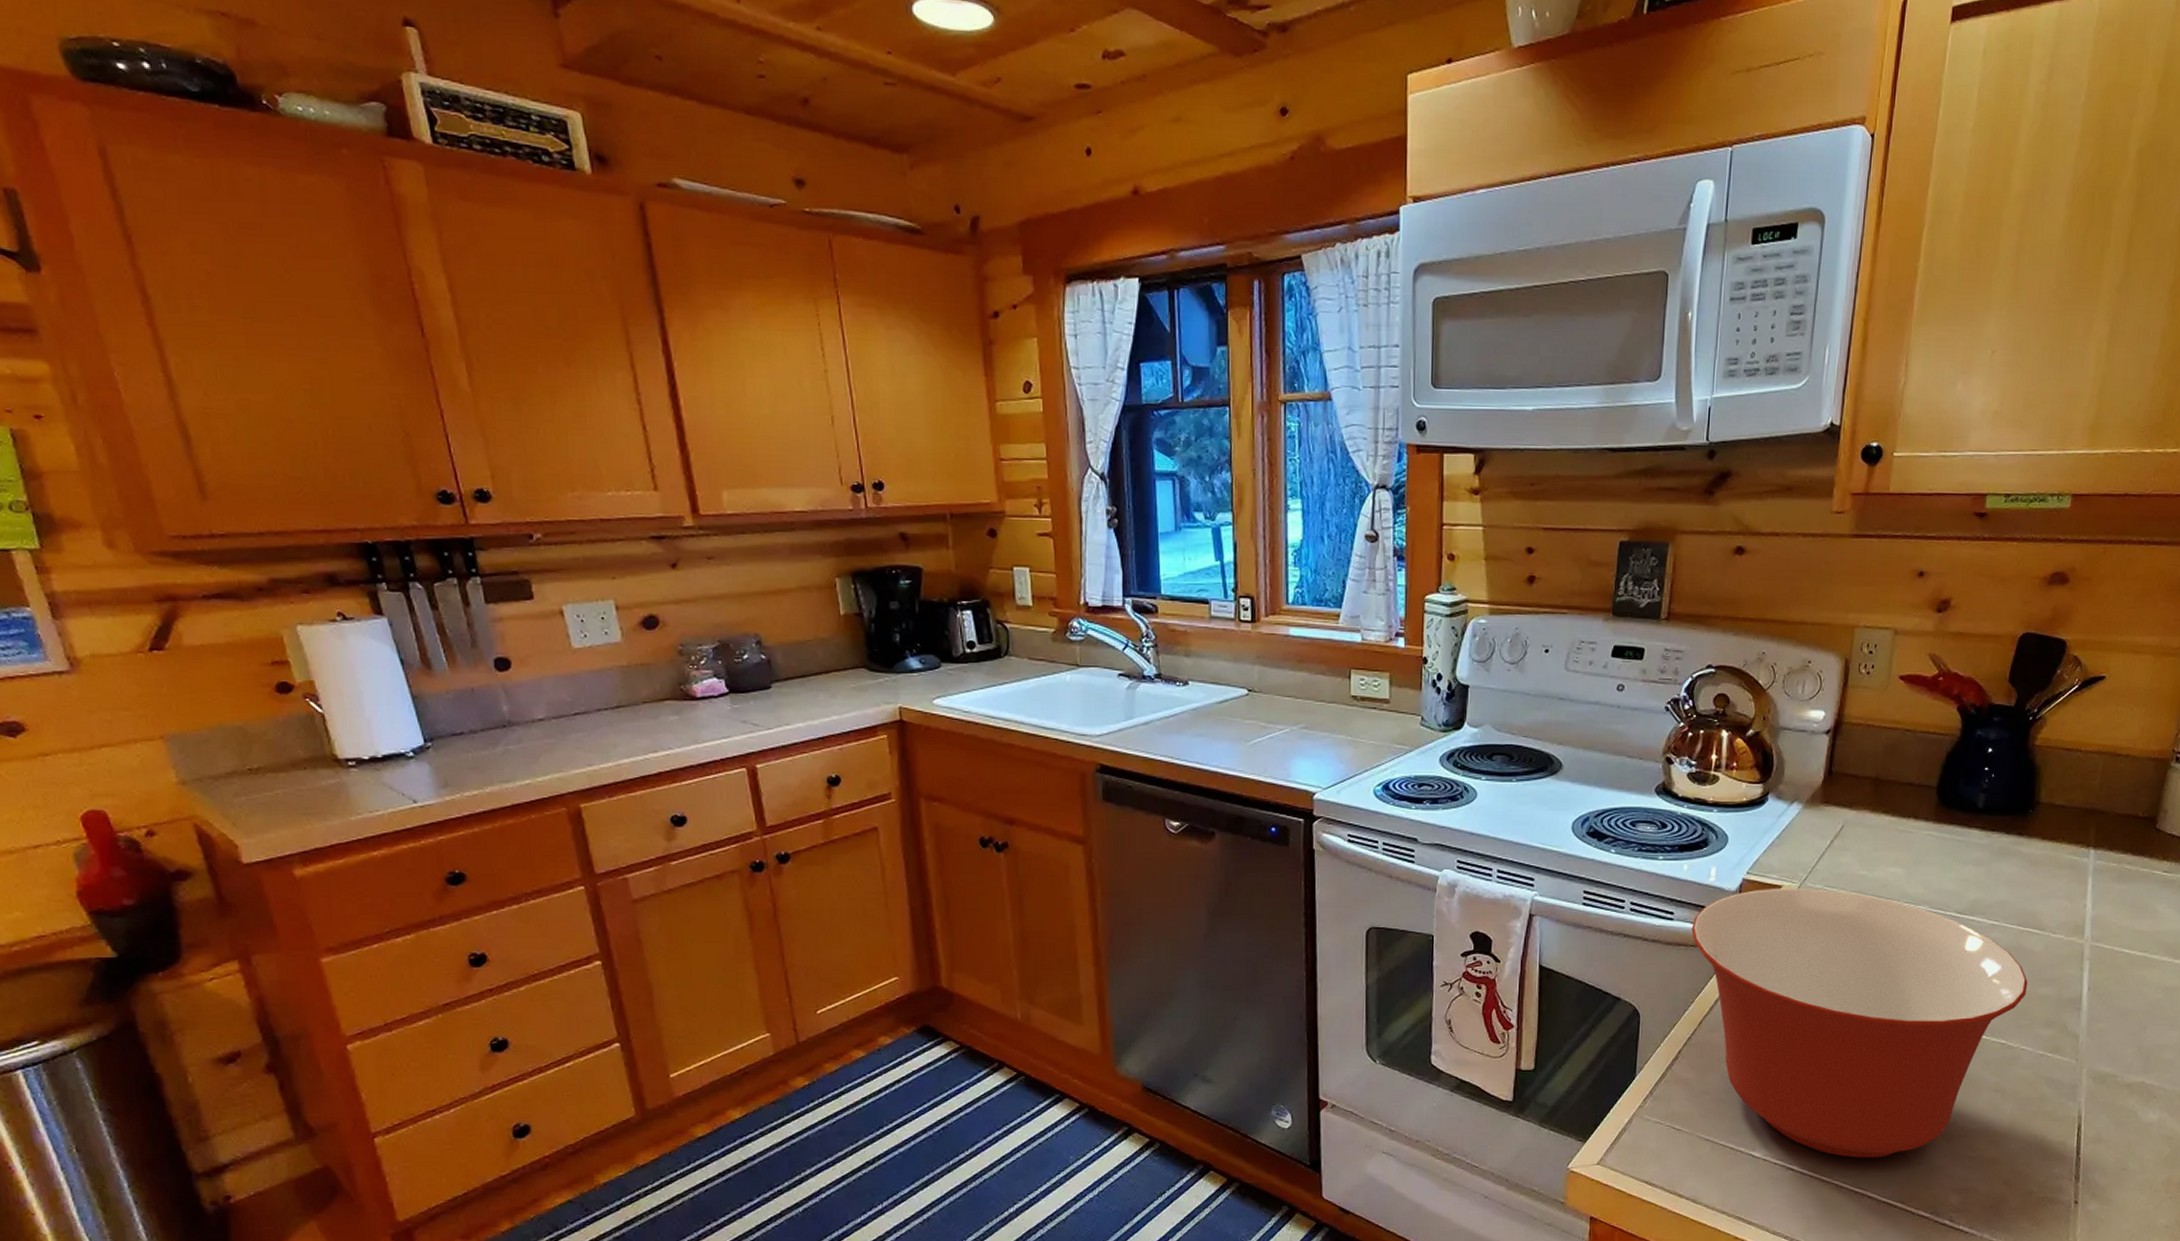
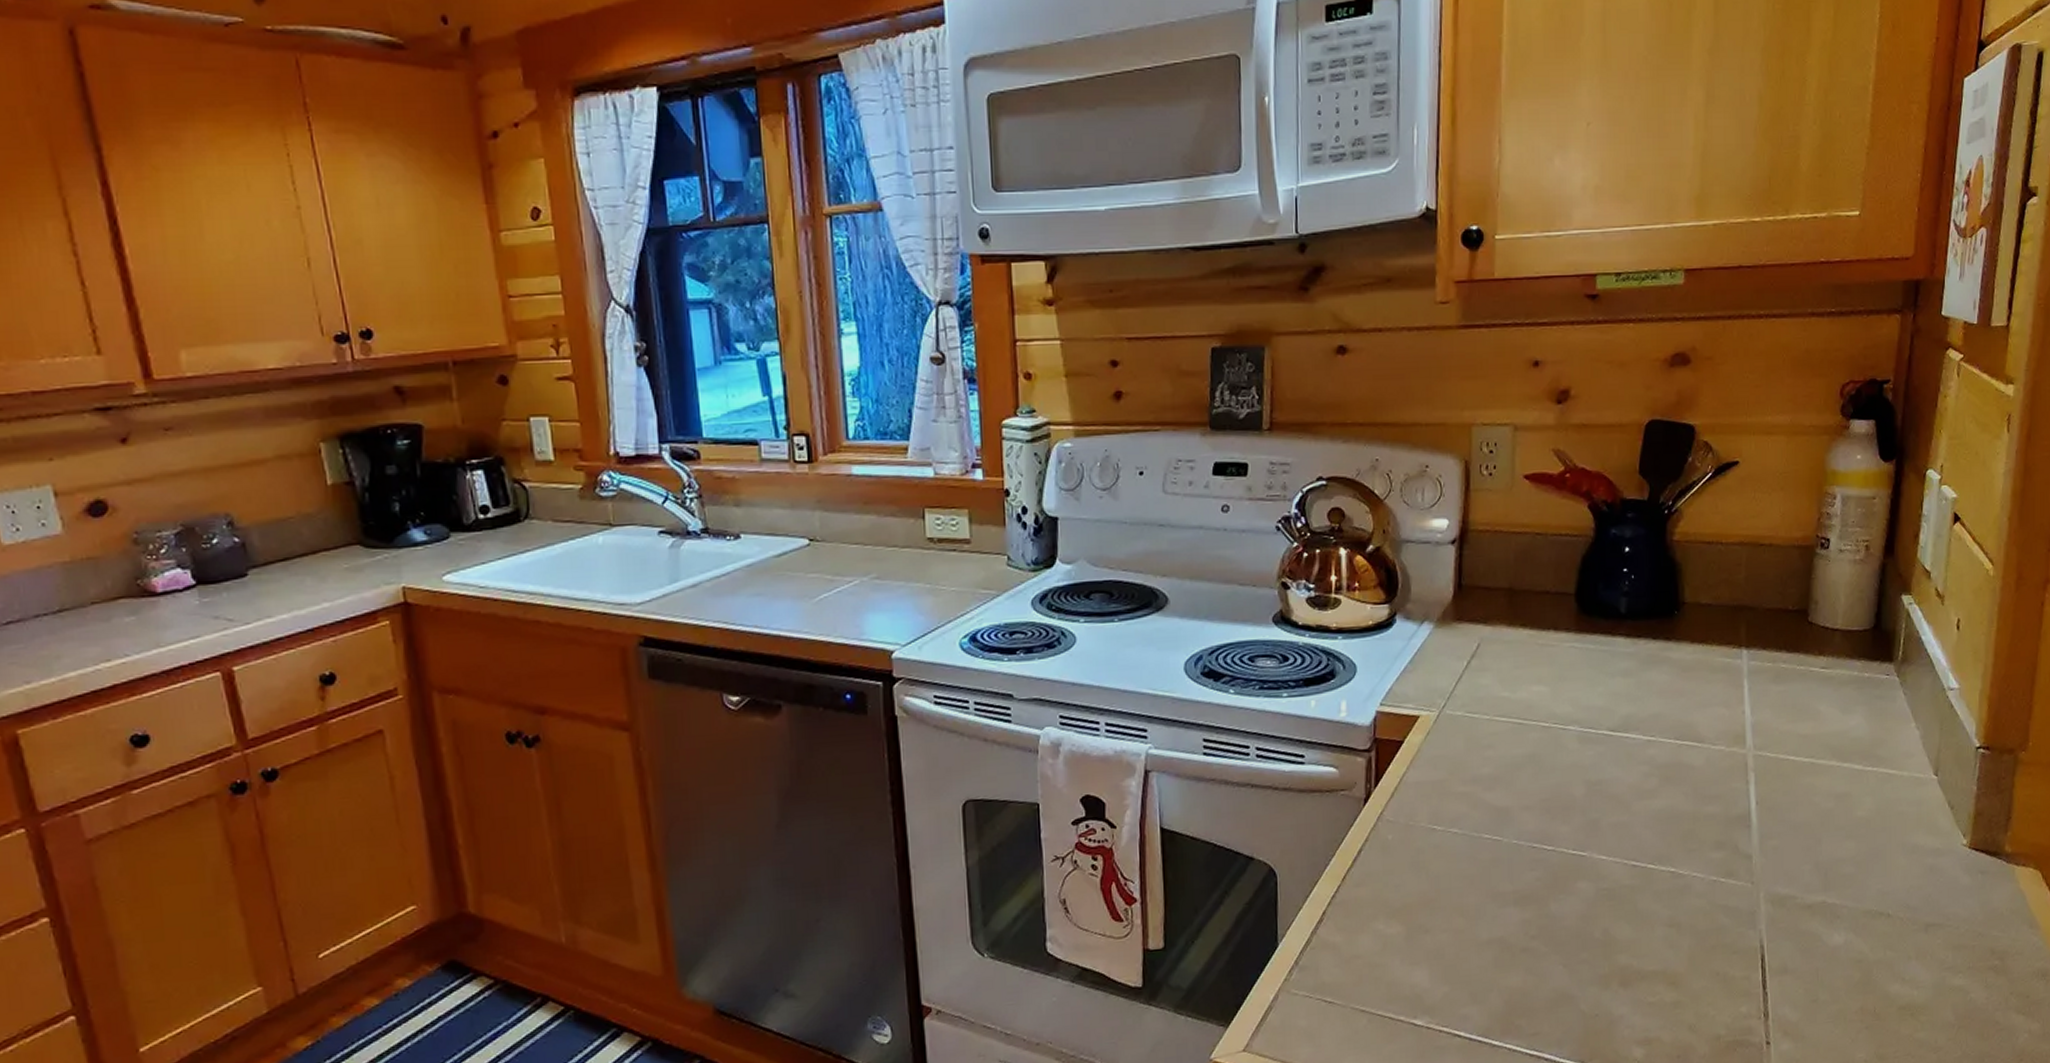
mixing bowl: present [1691,887,2028,1158] -> none [1325,716,1692,1016]

